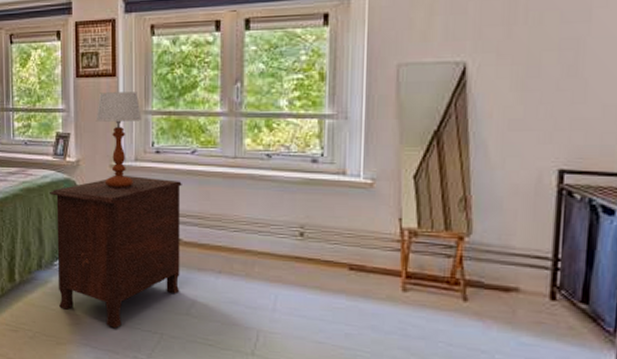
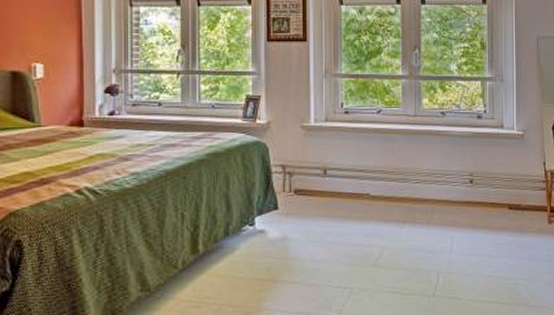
nightstand: present [50,176,182,329] -> none [238,136,369,289]
table lamp: present [96,92,142,188] -> none [287,56,331,149]

